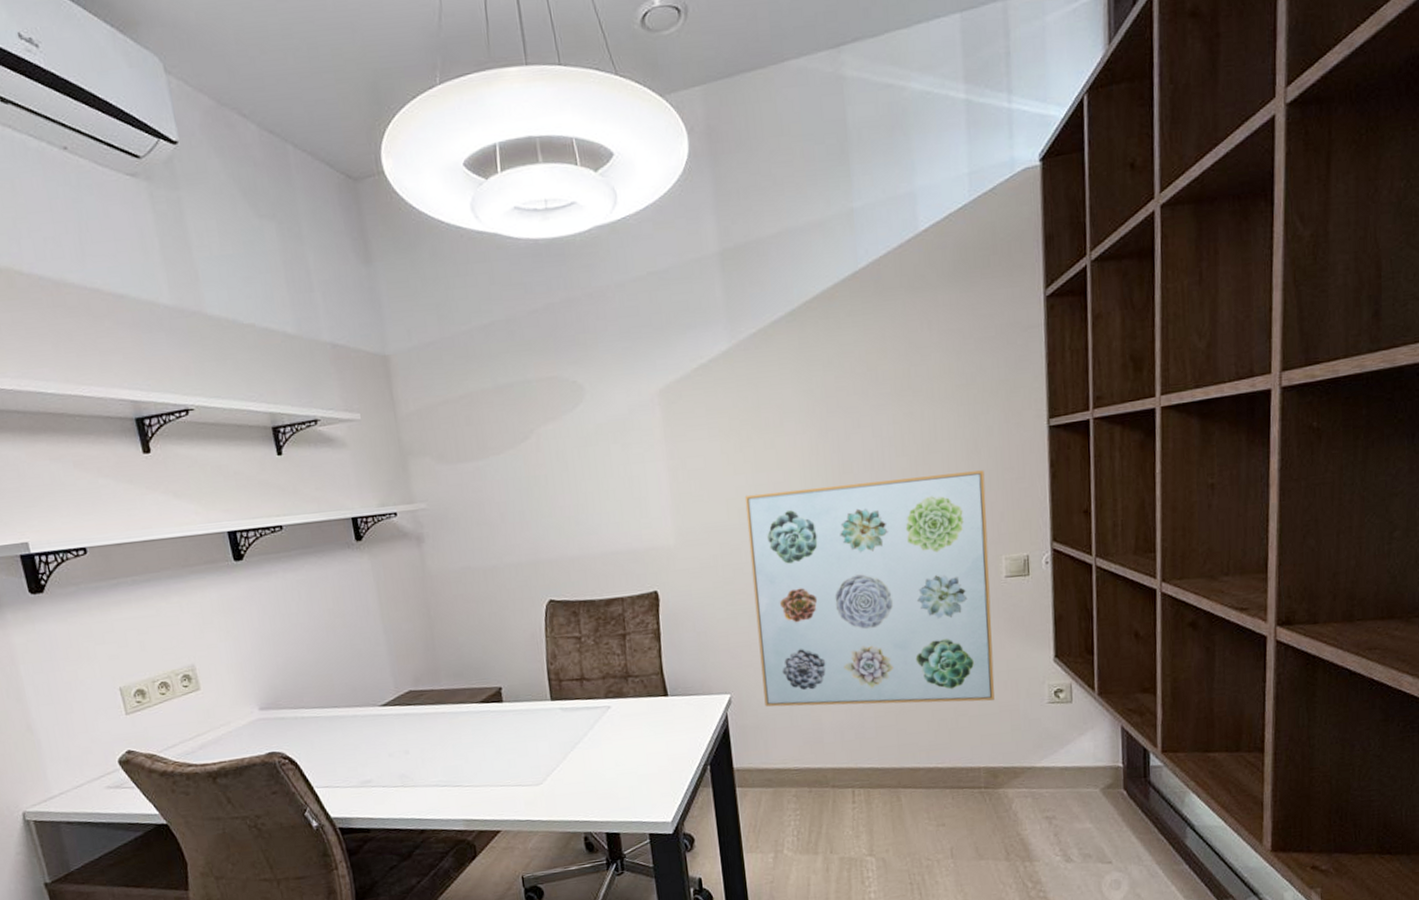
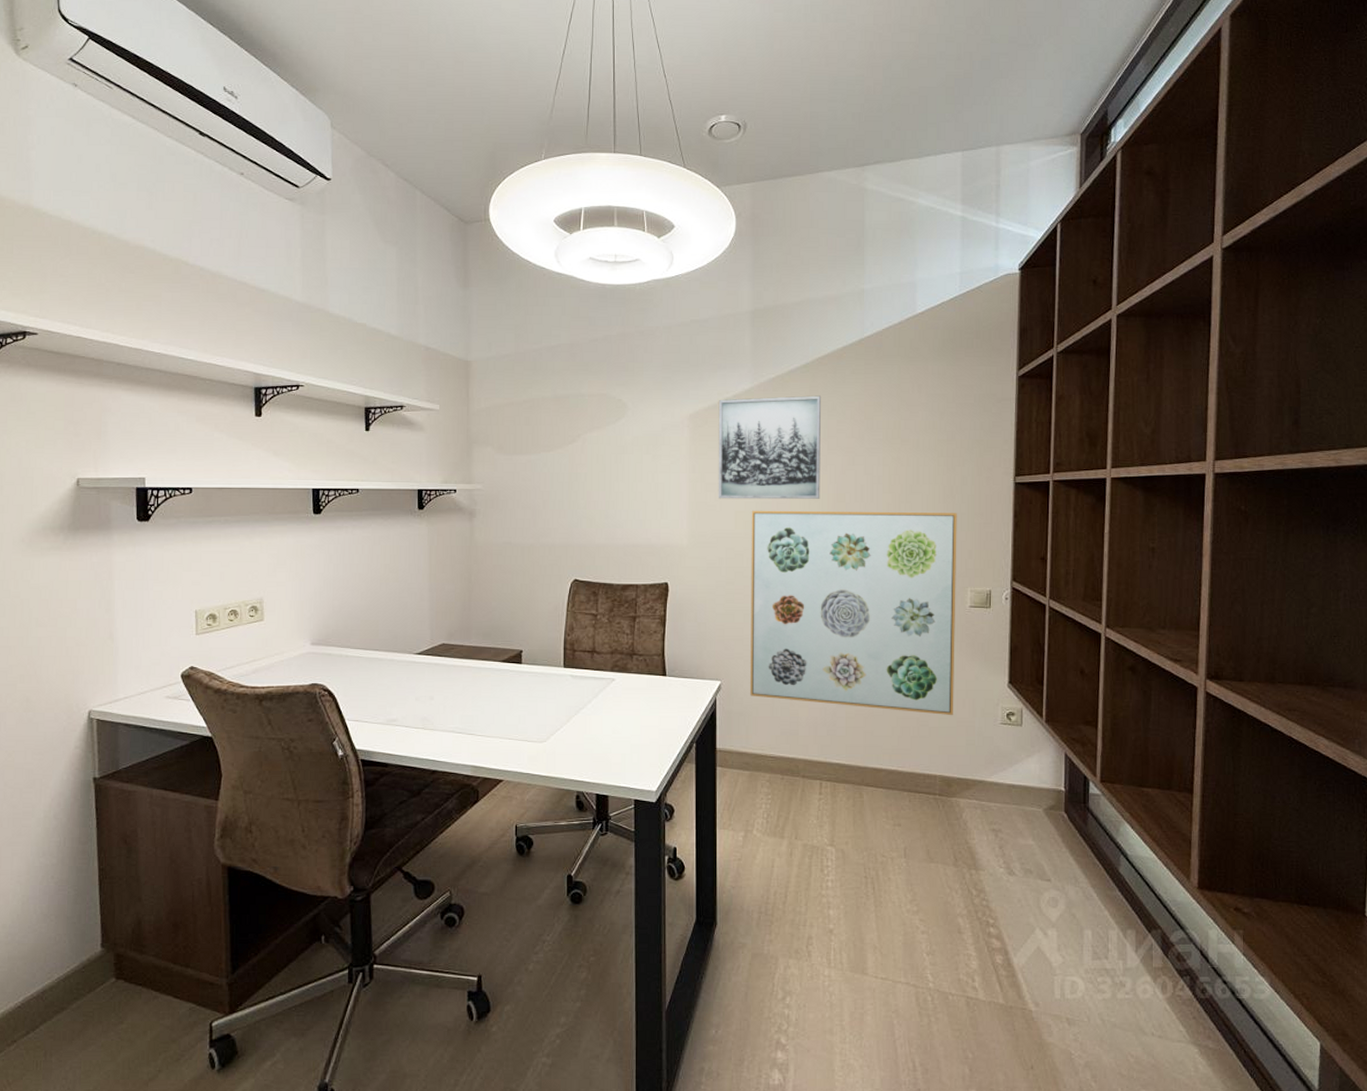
wall art: none [692,348,824,487] -> present [718,395,822,499]

